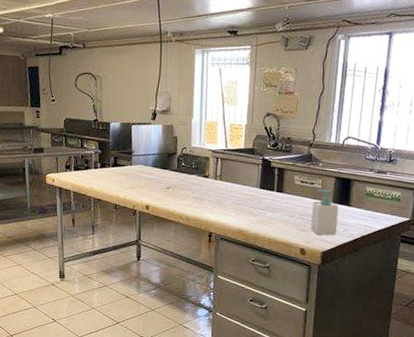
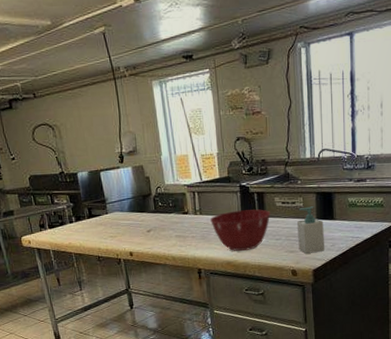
mixing bowl: none [228,182,289,222] -> present [209,209,271,251]

